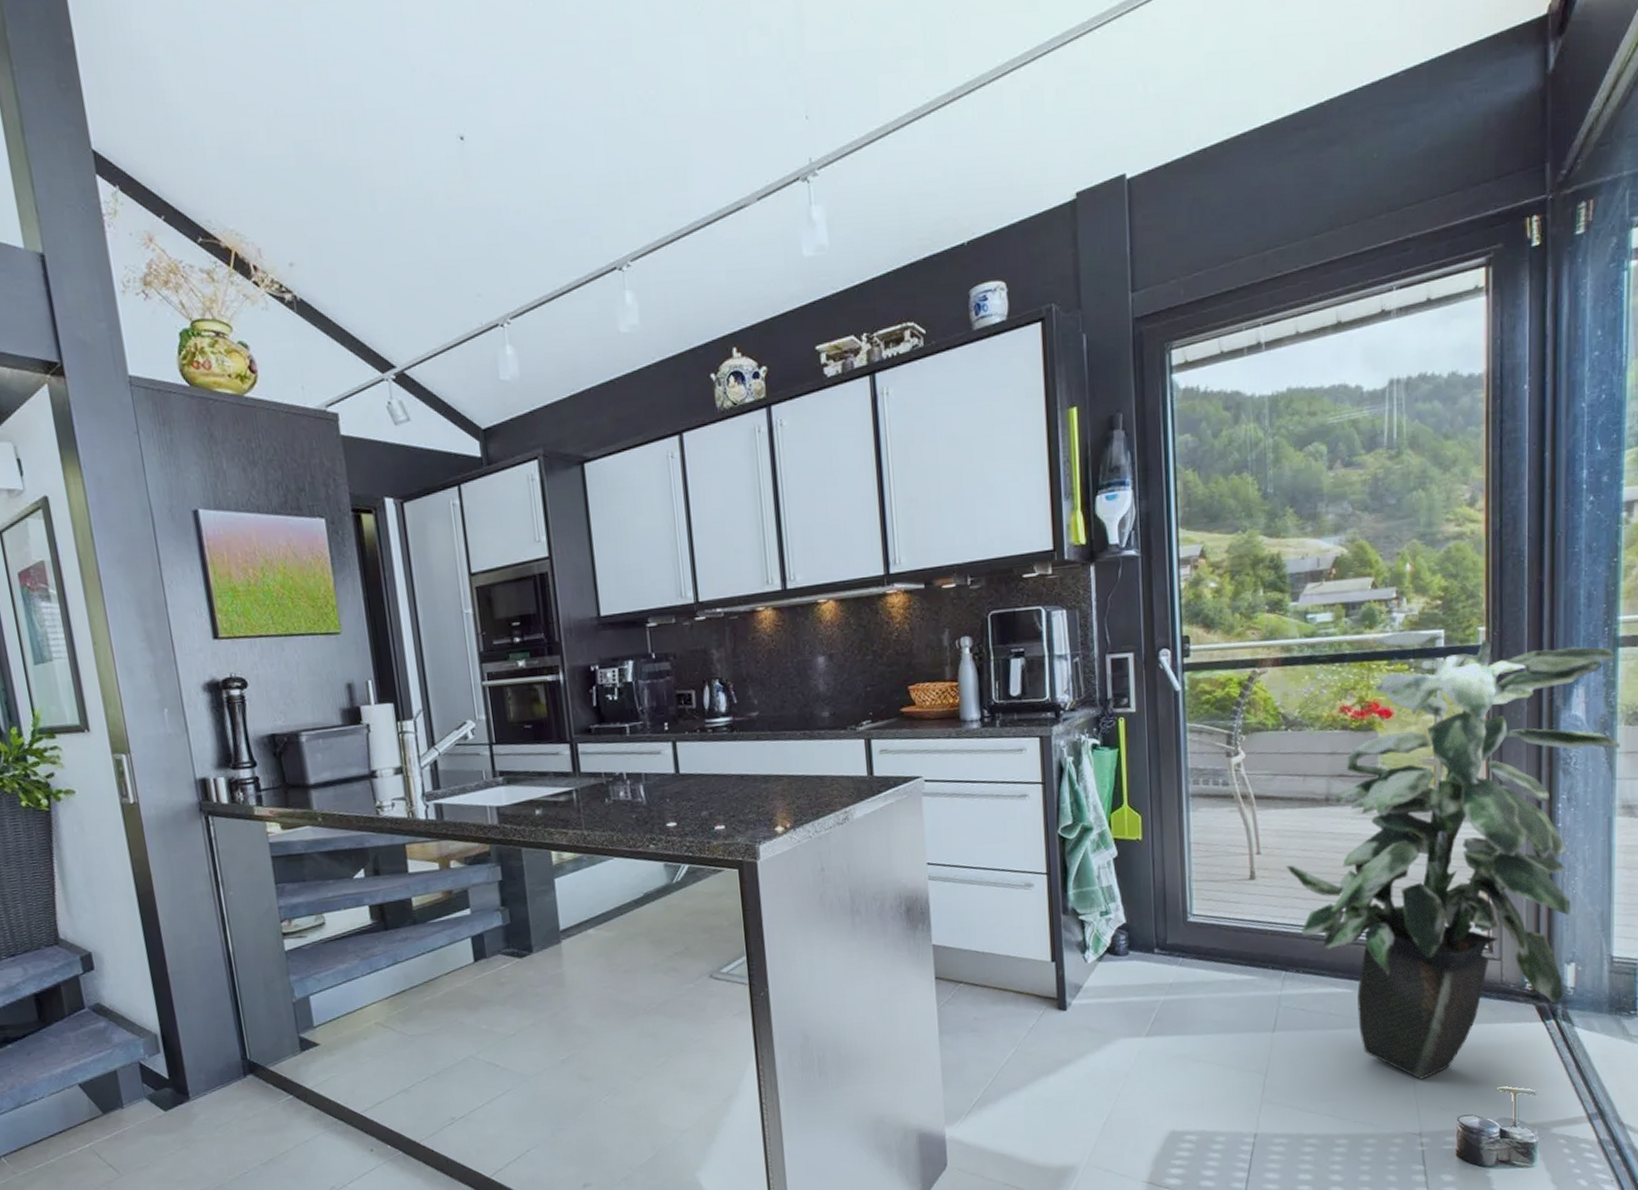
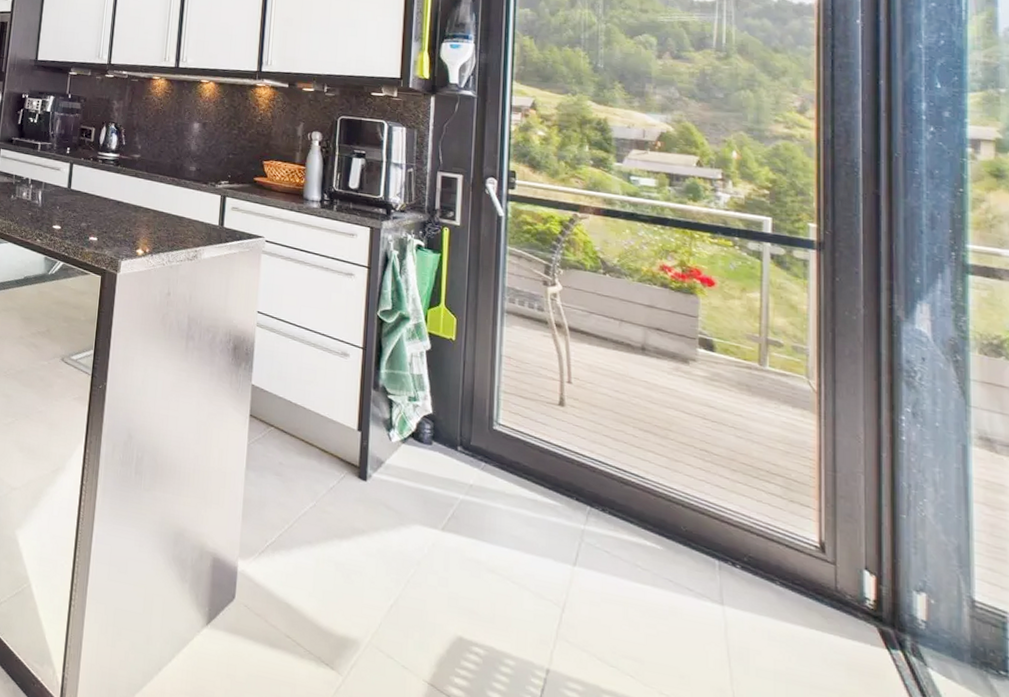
indoor plant: present [1285,630,1621,1080] -> none [596,210,975,671]

